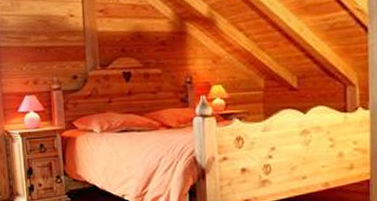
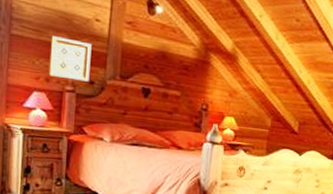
wall art: none [33,39,72,78] -> present [48,36,92,82]

